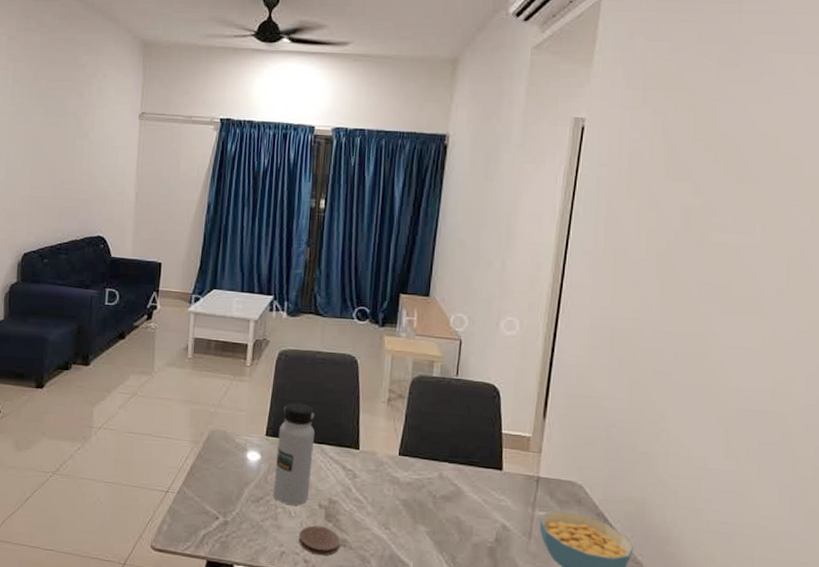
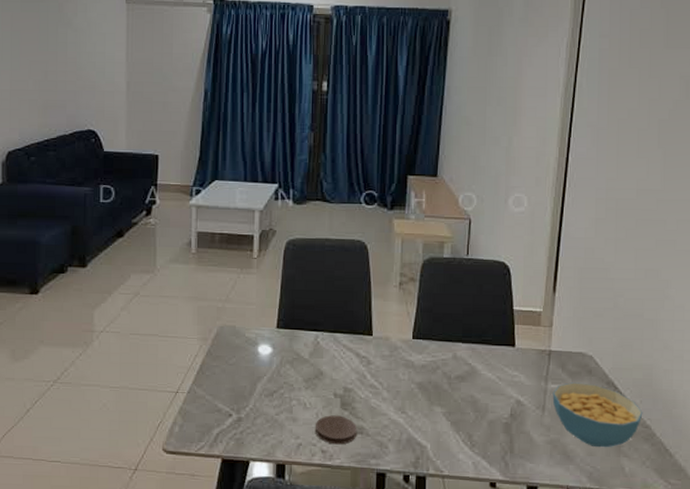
water bottle: present [273,402,314,505] -> none [287,292,326,396]

